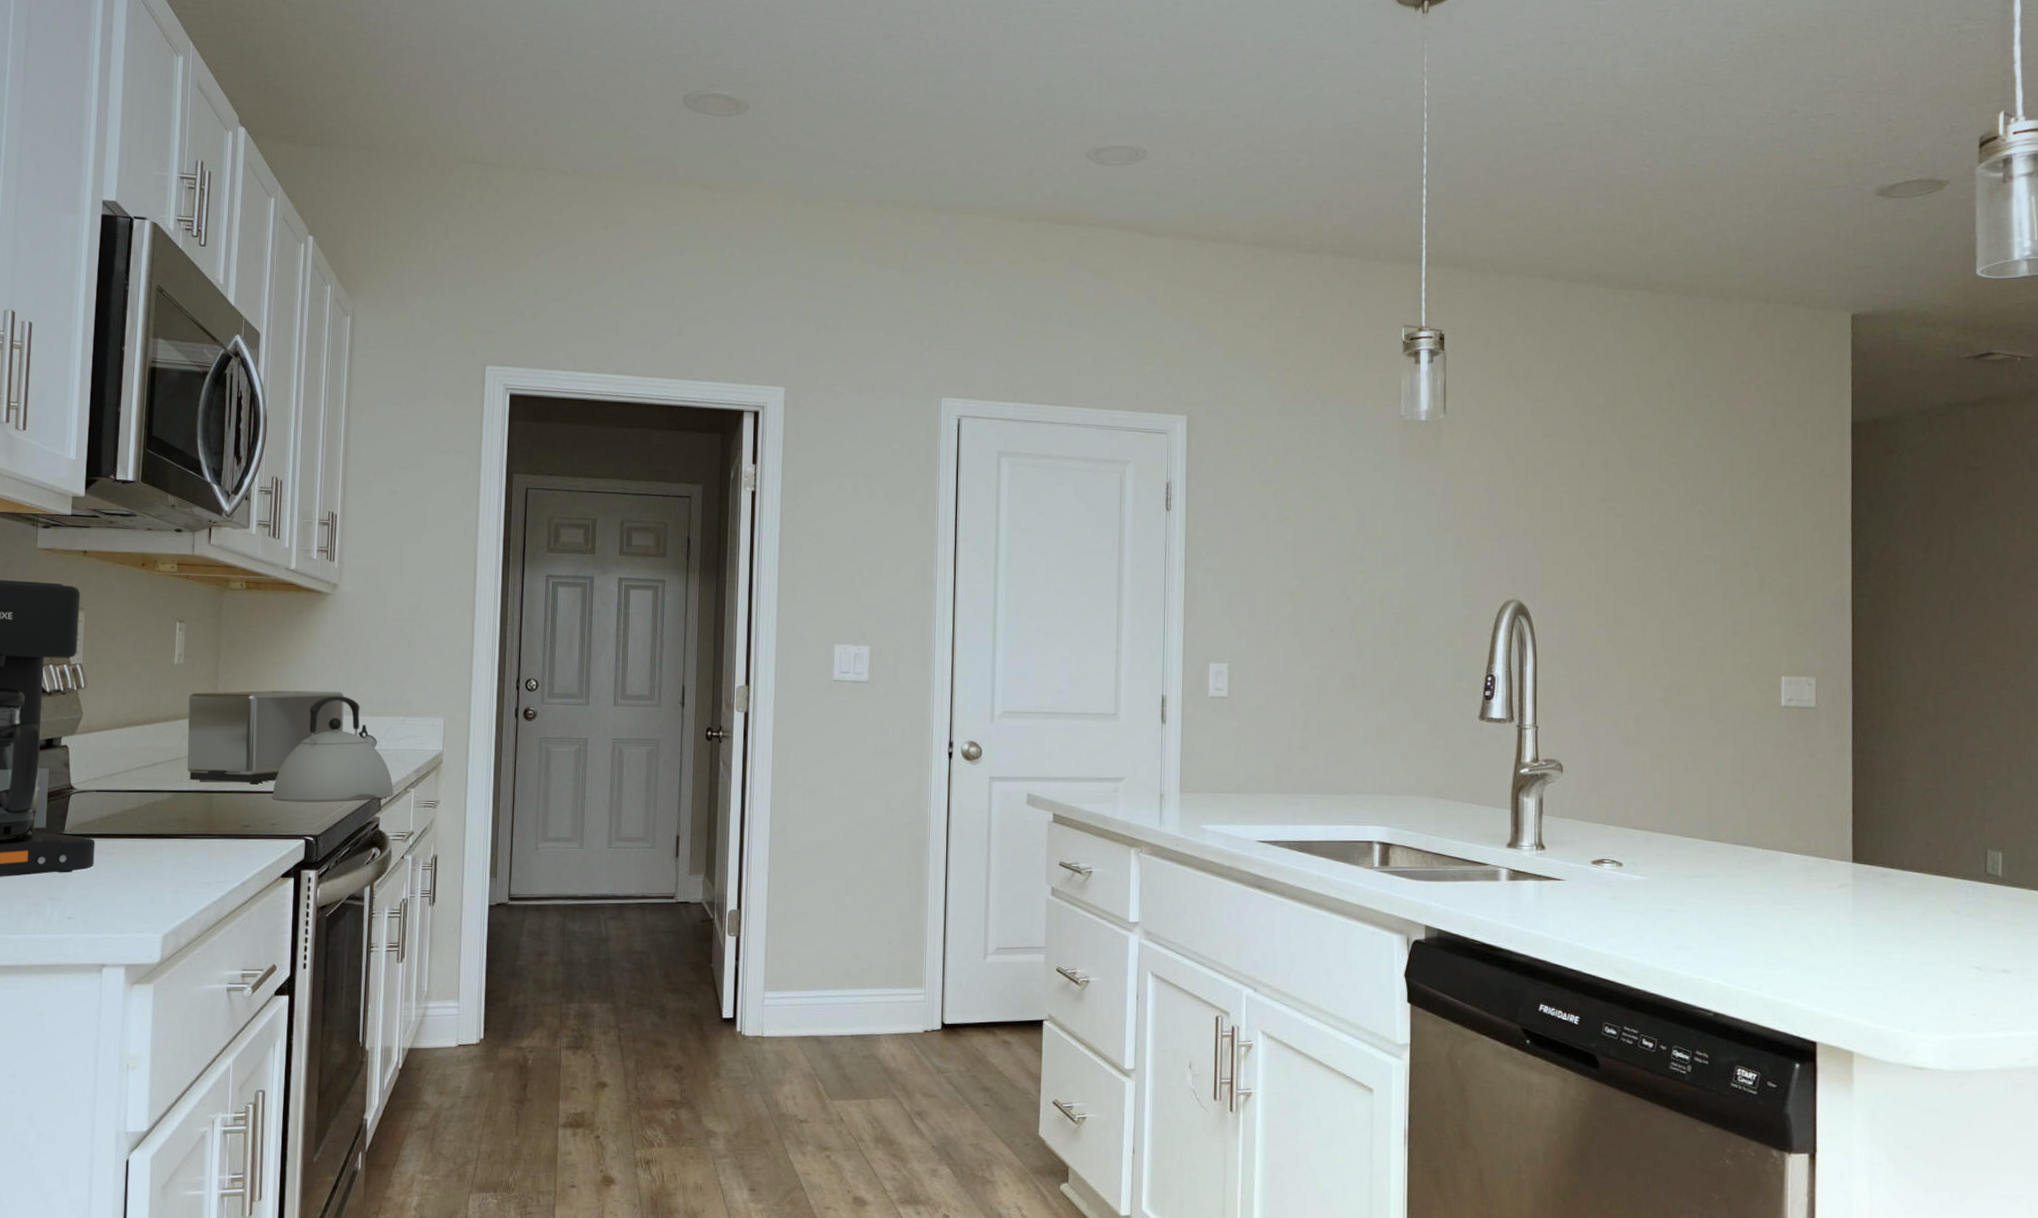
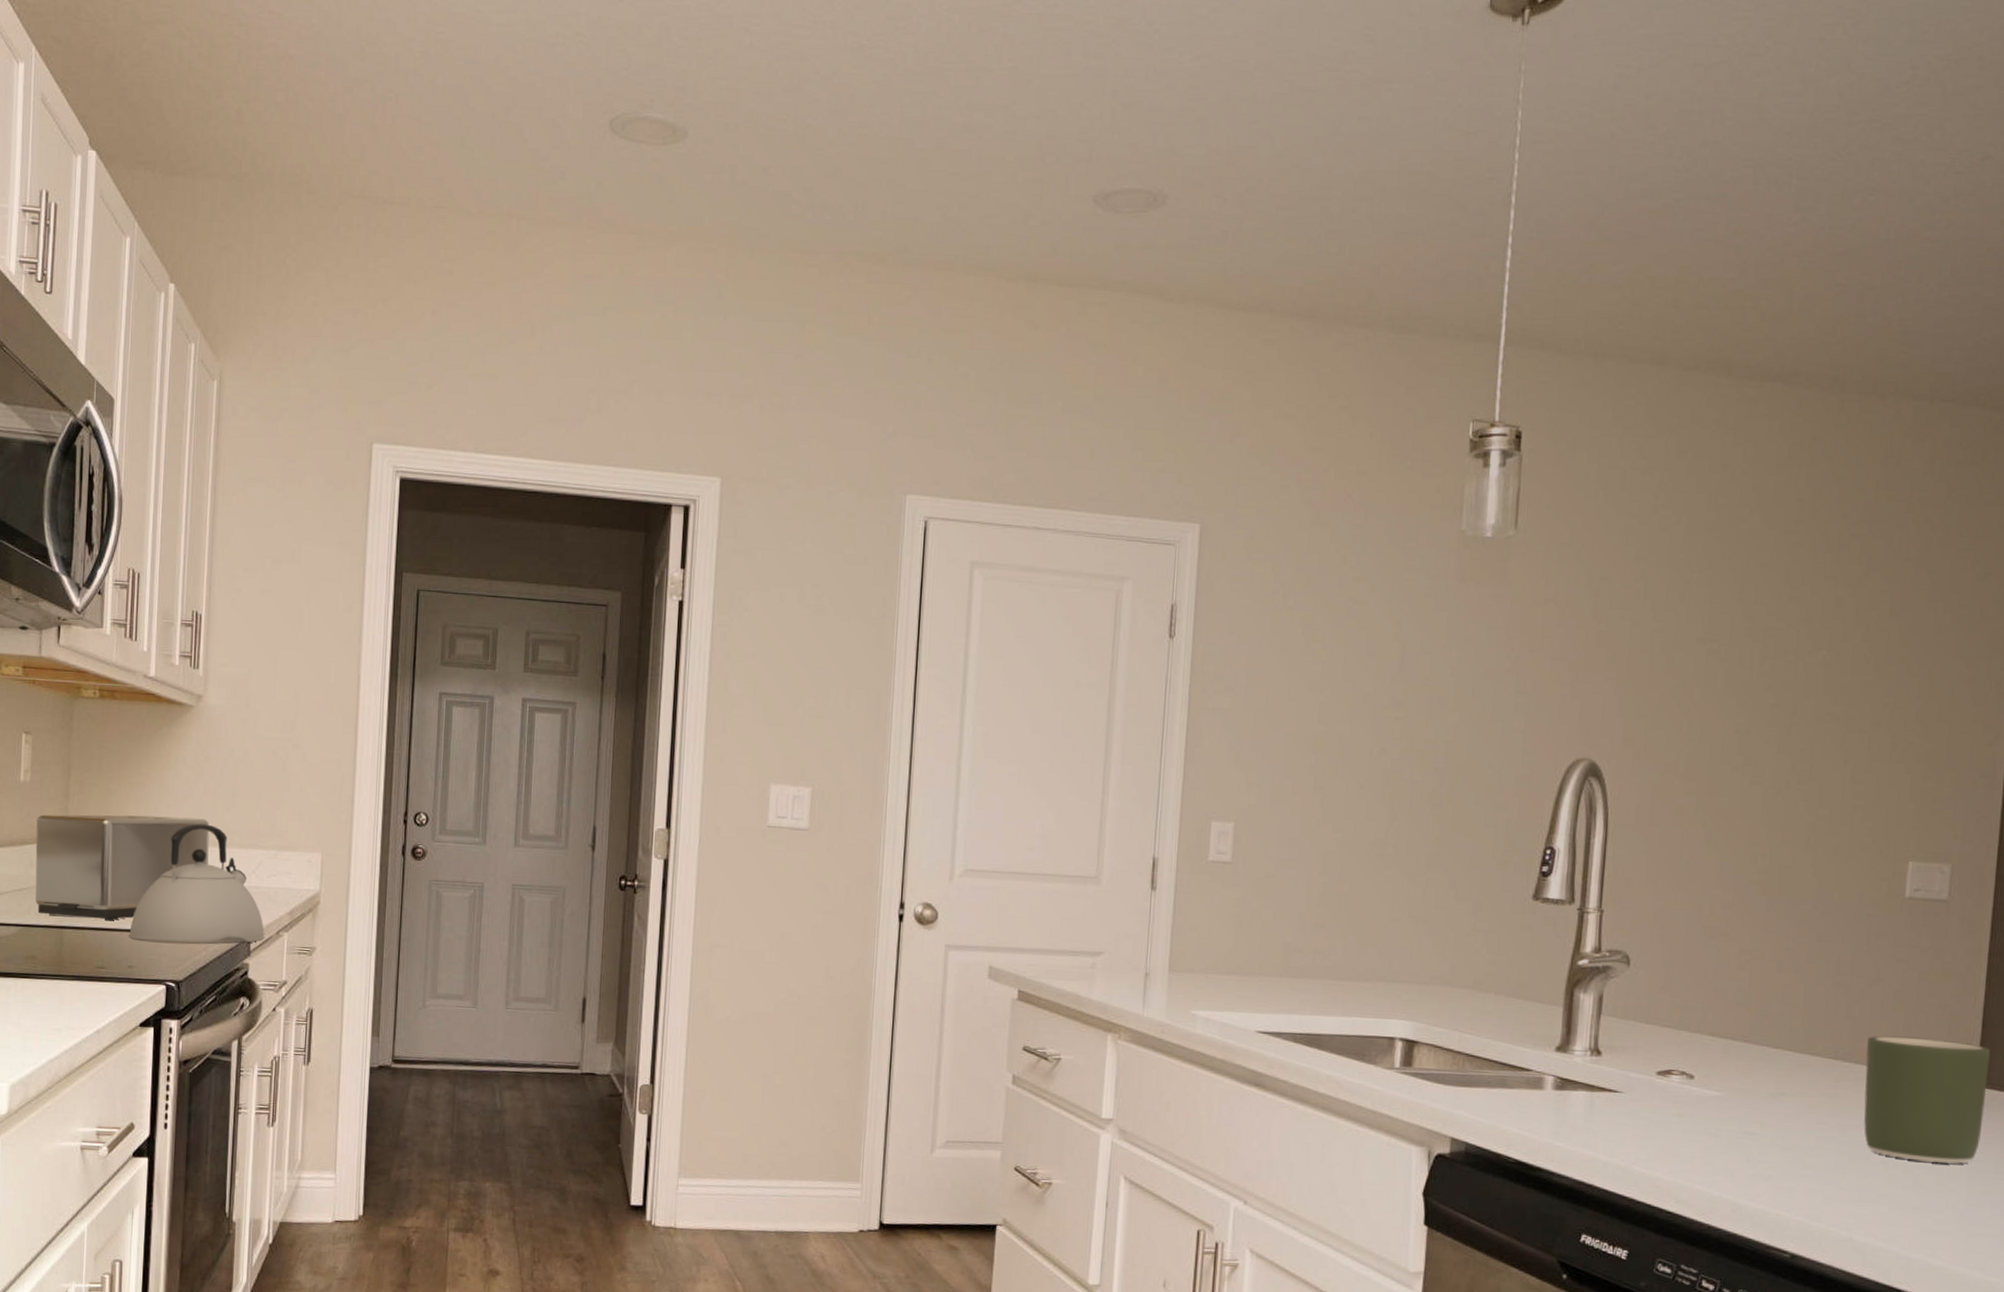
mug: none [1761,823,1861,929] -> present [1863,1035,1990,1164]

